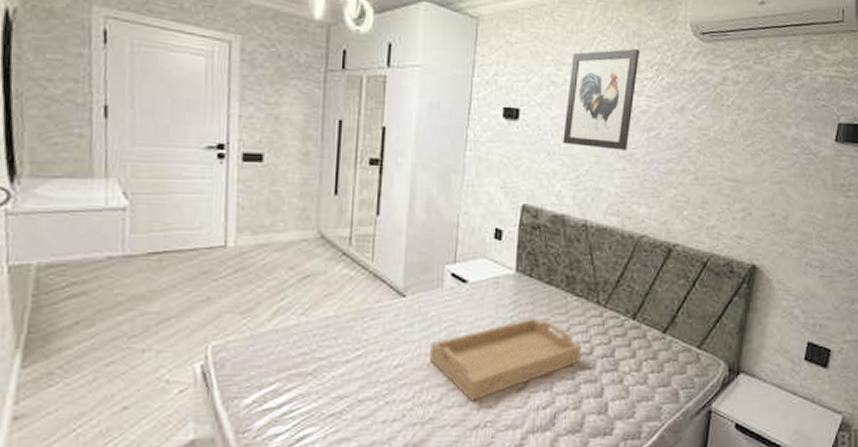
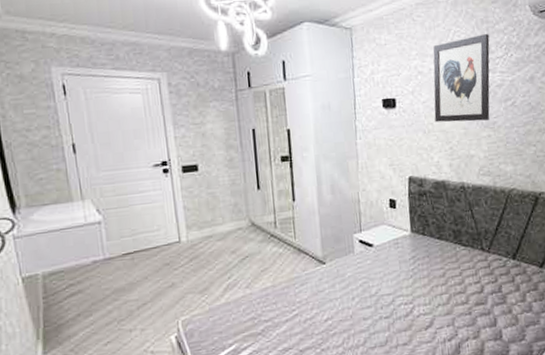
serving tray: present [430,318,582,402] -> none [350,268,474,342]

